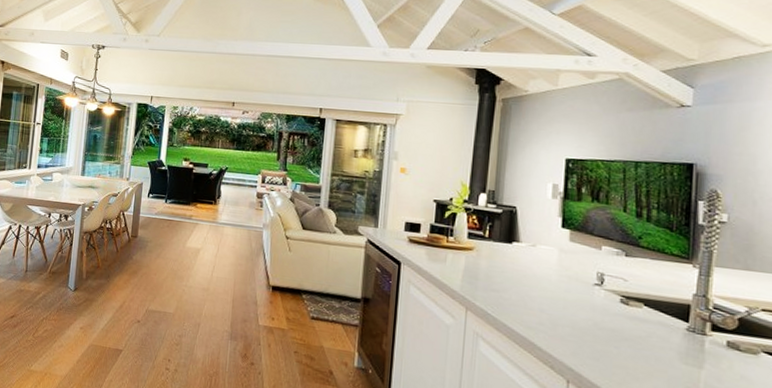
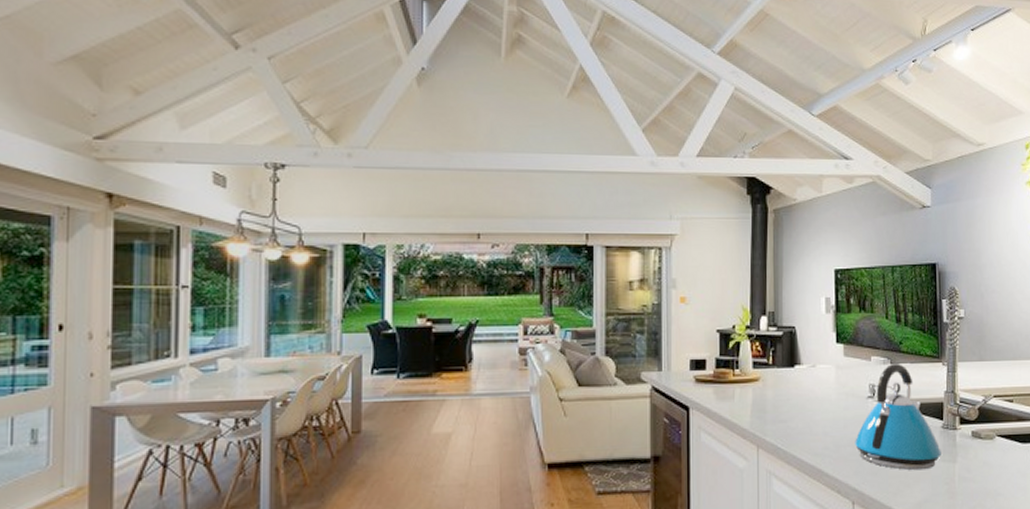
kettle: none [575,256,683,368] -> present [855,364,941,471]

